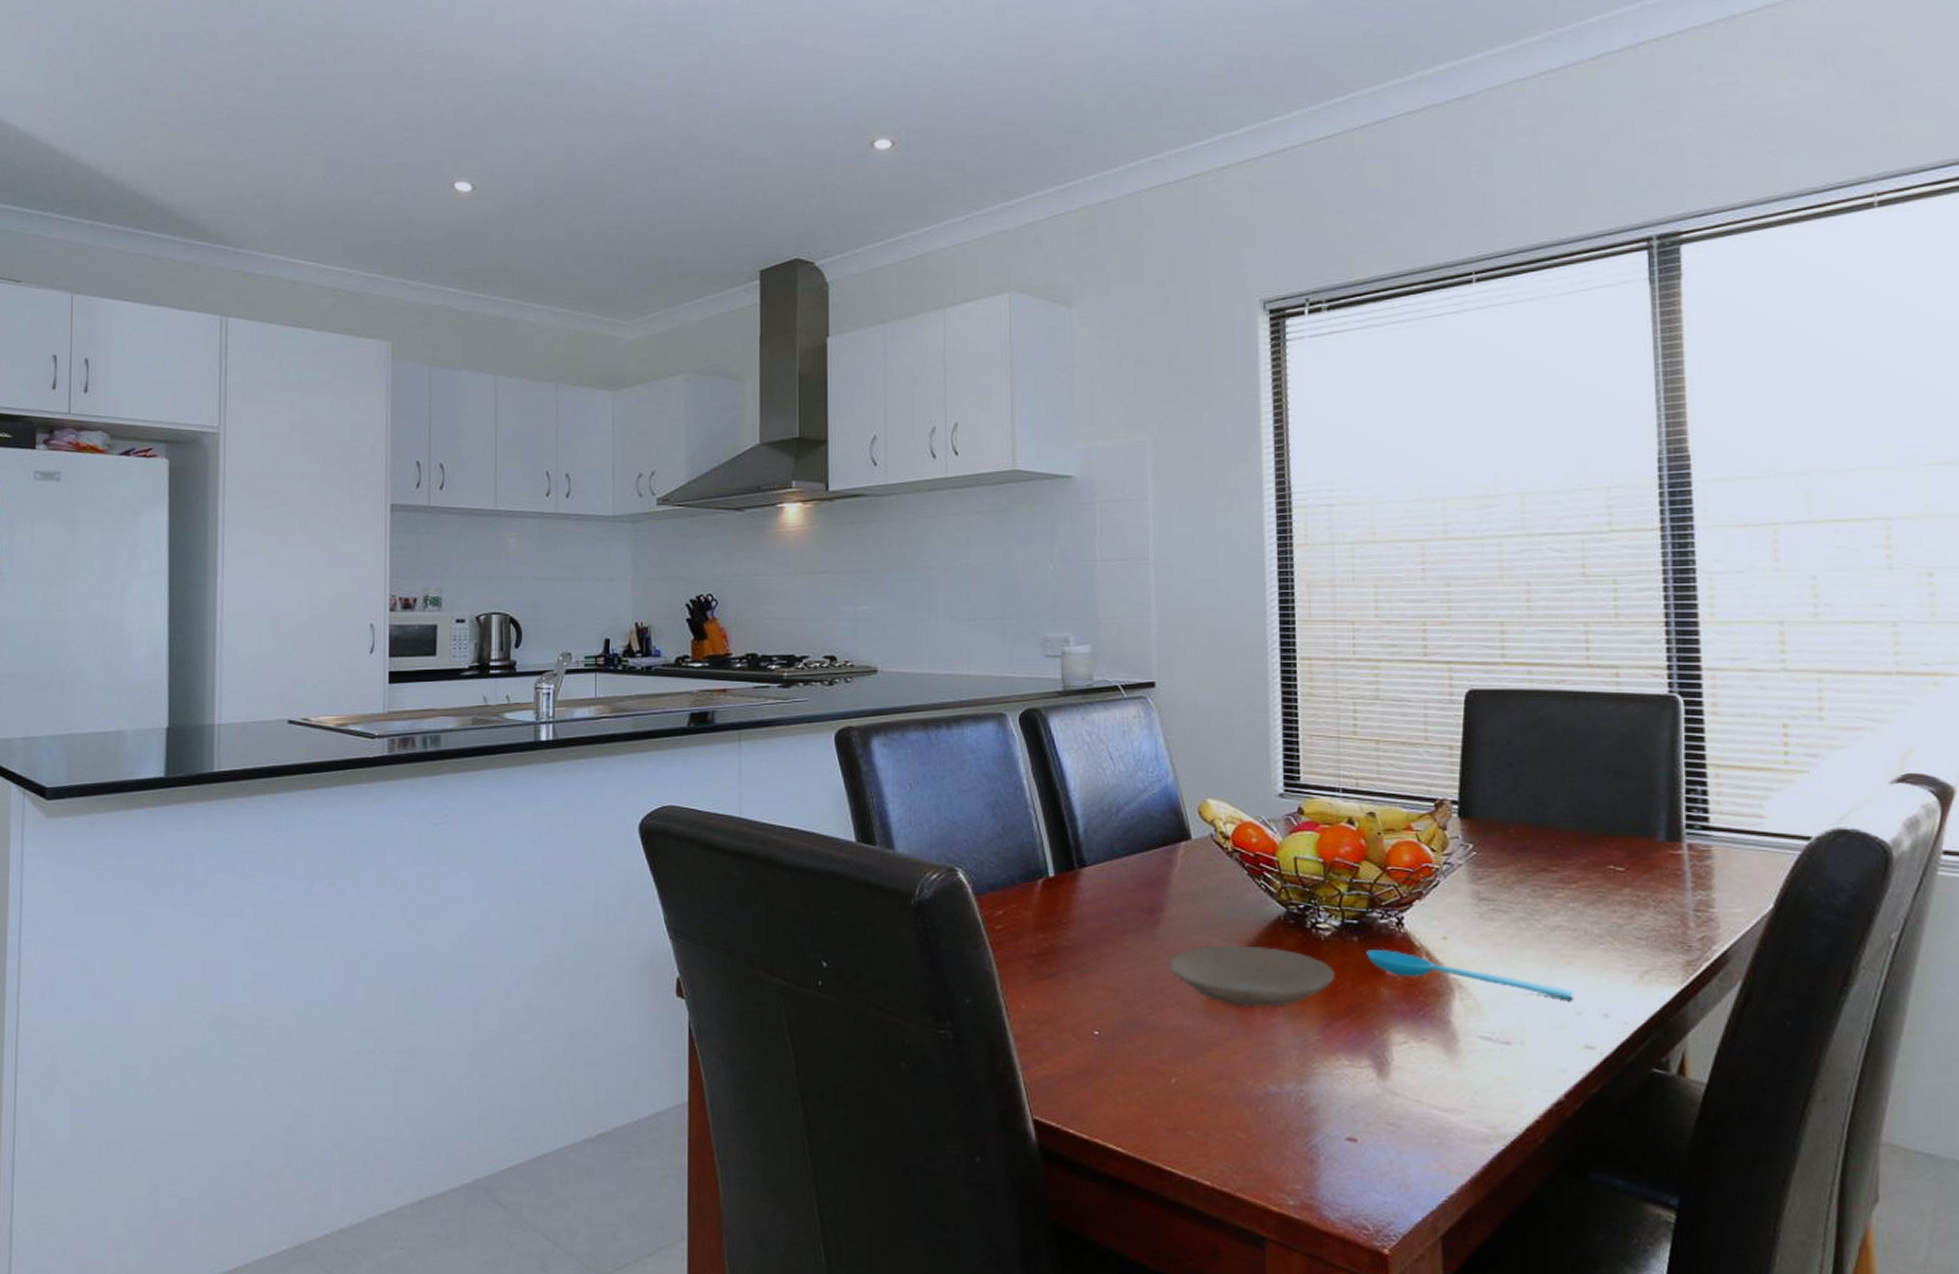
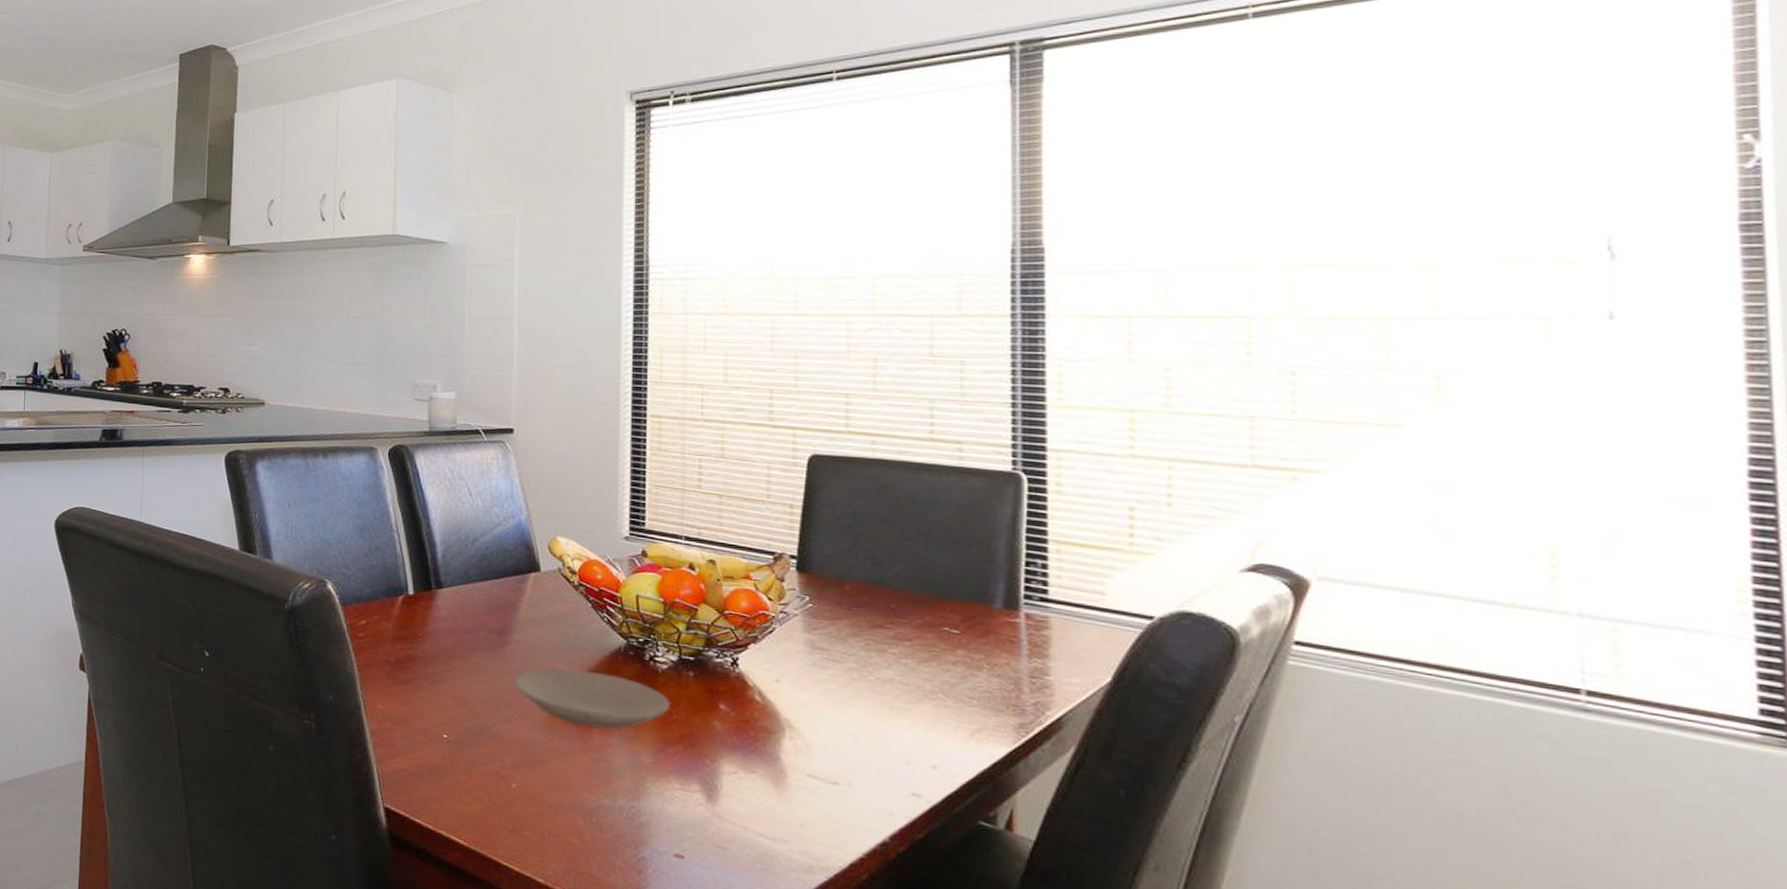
spoon: present [1366,949,1573,1000] -> none [701,685,903,749]

